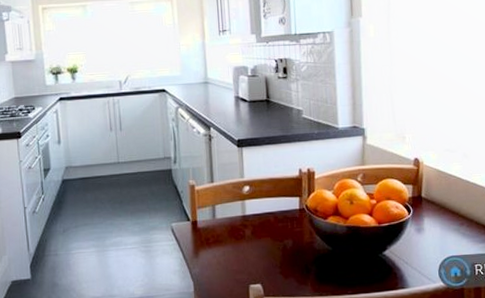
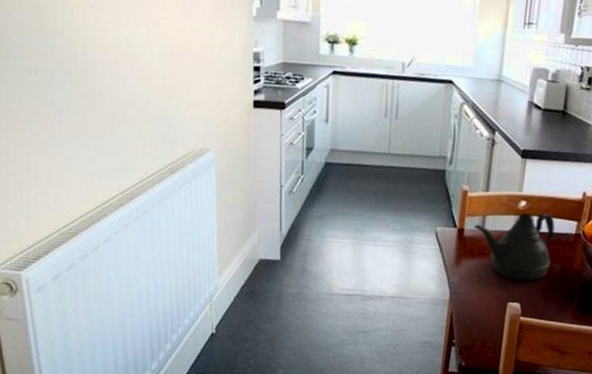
teapot: none [205,193,282,262] -> present [474,212,556,281]

